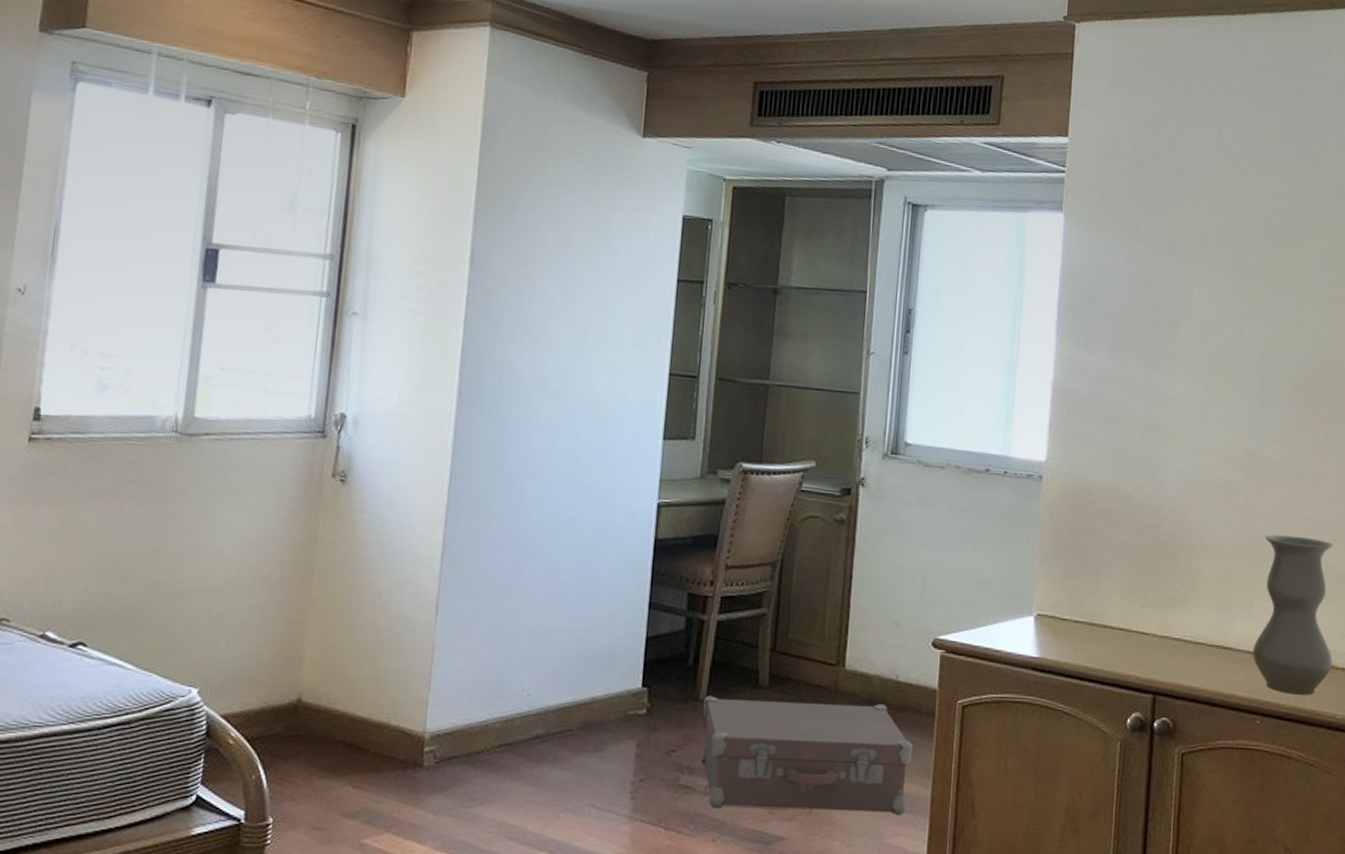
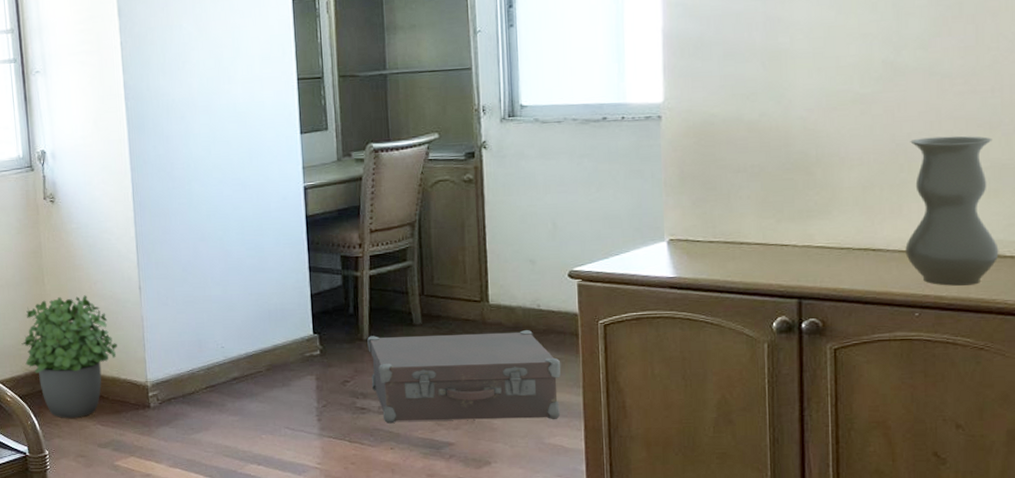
potted plant: none [264,607,394,774] -> present [21,295,117,418]

